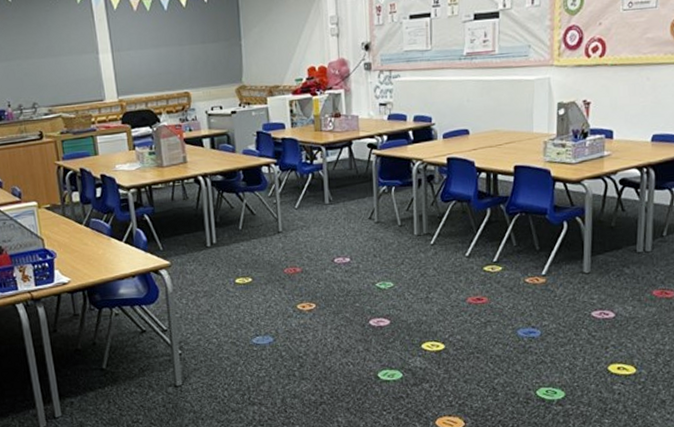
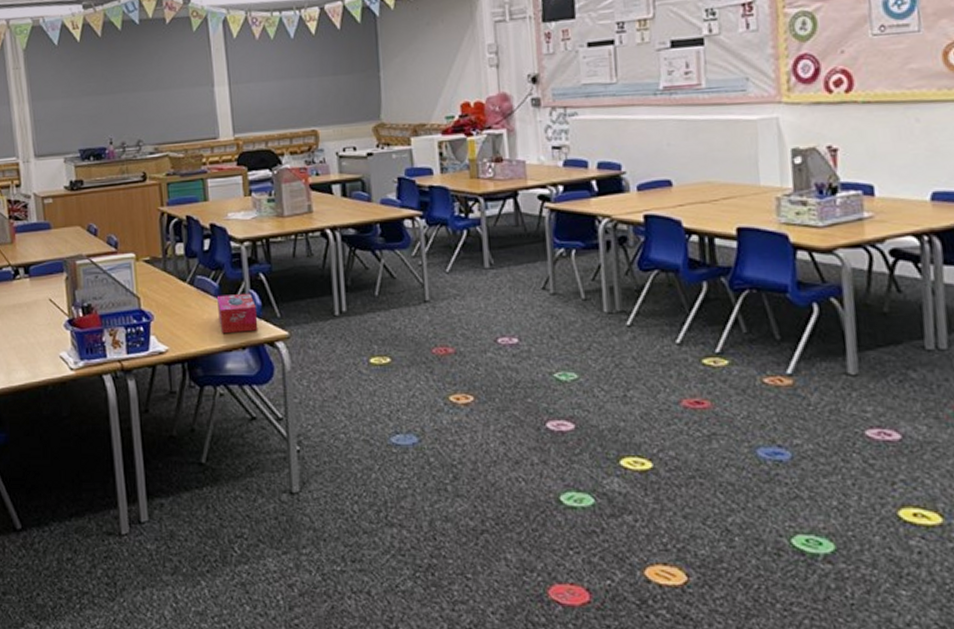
tissue box: none [109,231,145,266] -> present [216,293,258,334]

